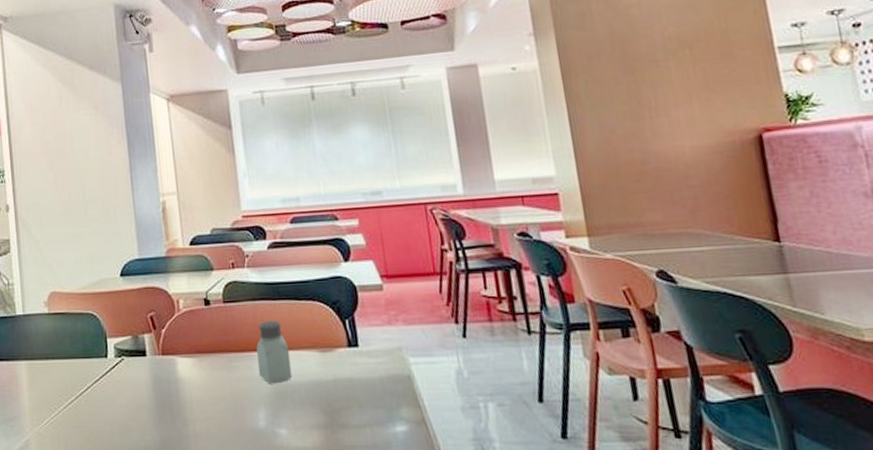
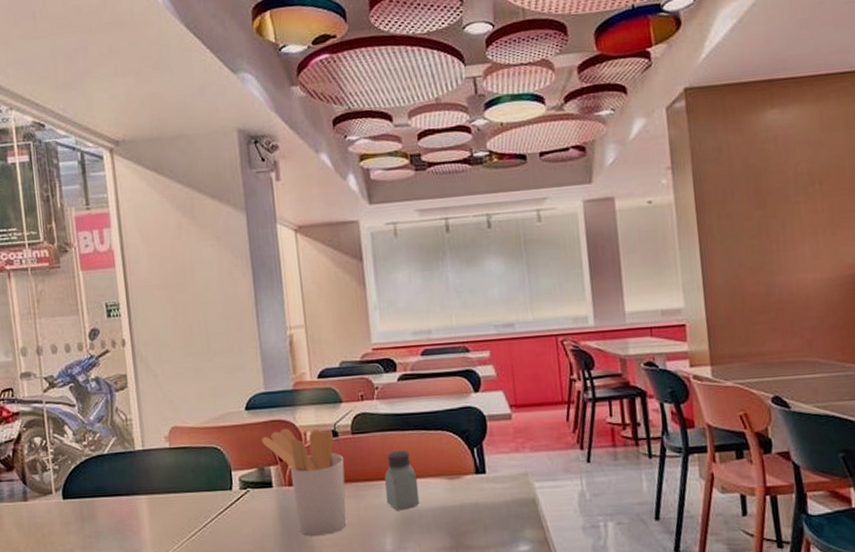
utensil holder: none [135,295,219,408] -> present [261,428,347,536]

